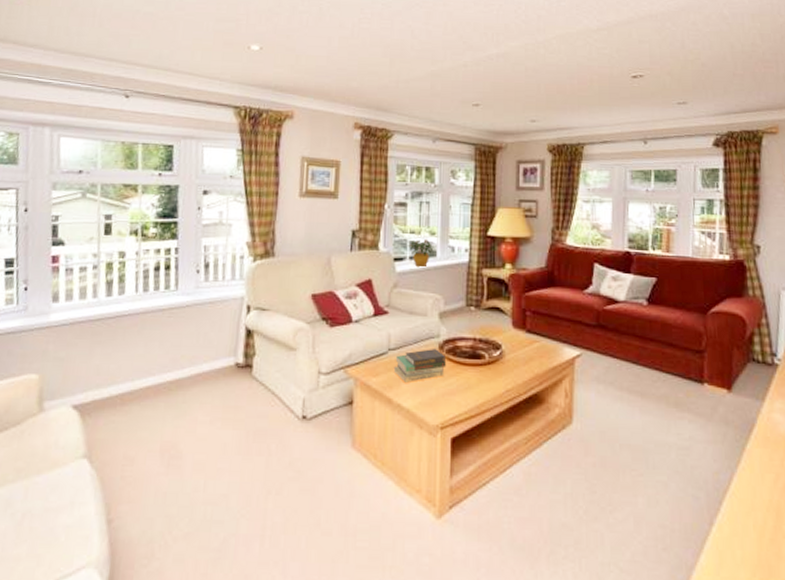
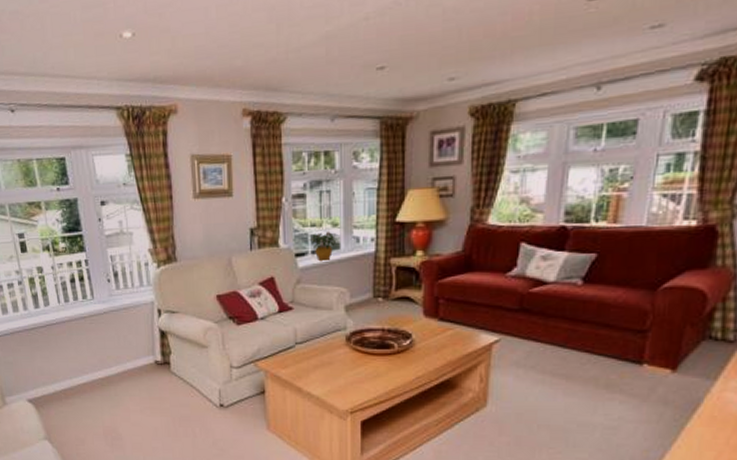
books: present [393,349,447,384] -> none [301,341,354,374]

